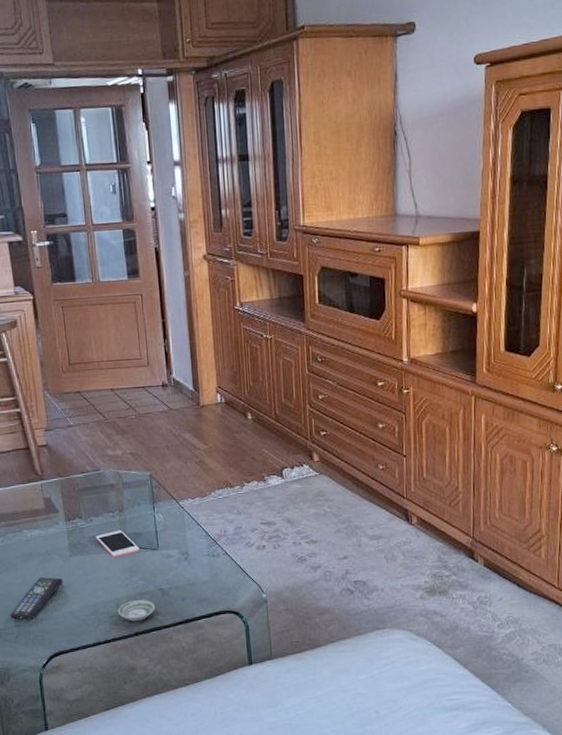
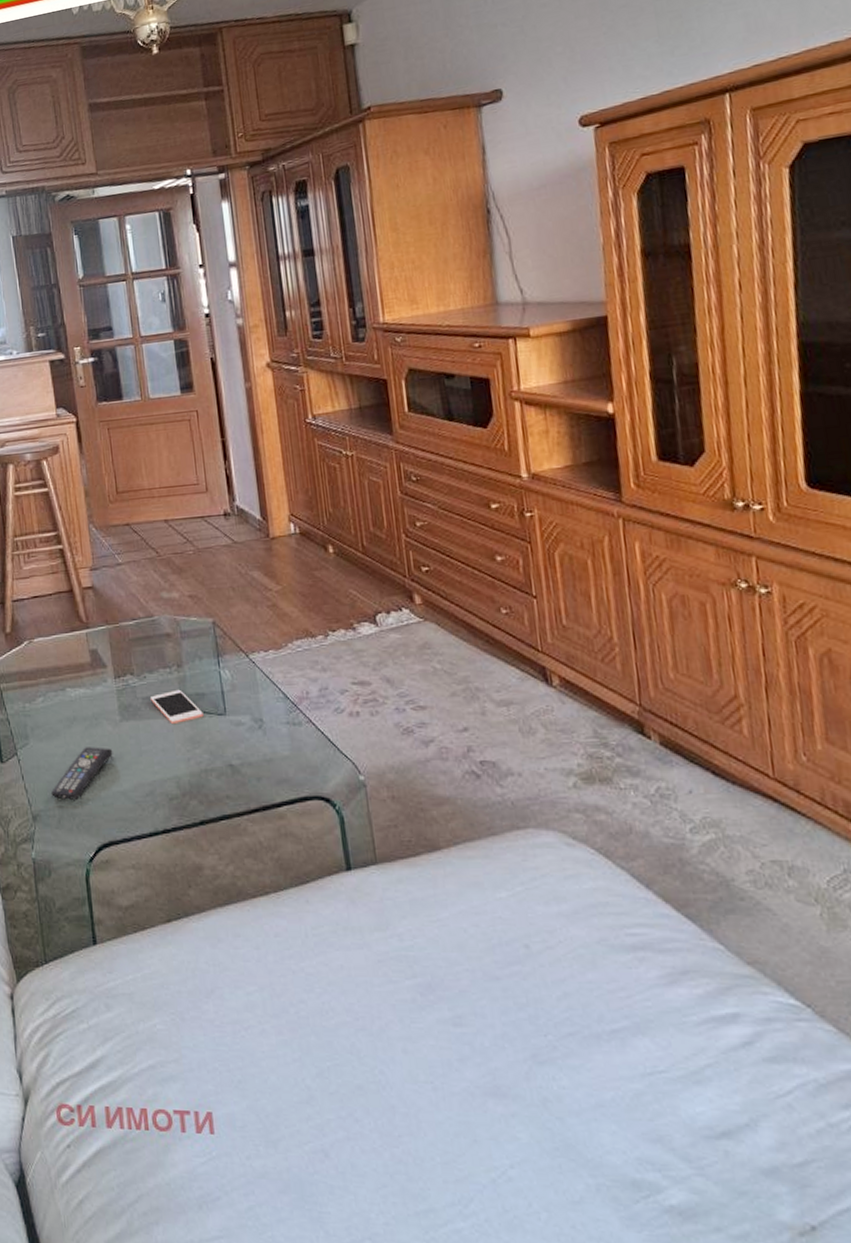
saucer: present [117,600,155,621] -> none [178,779,224,806]

